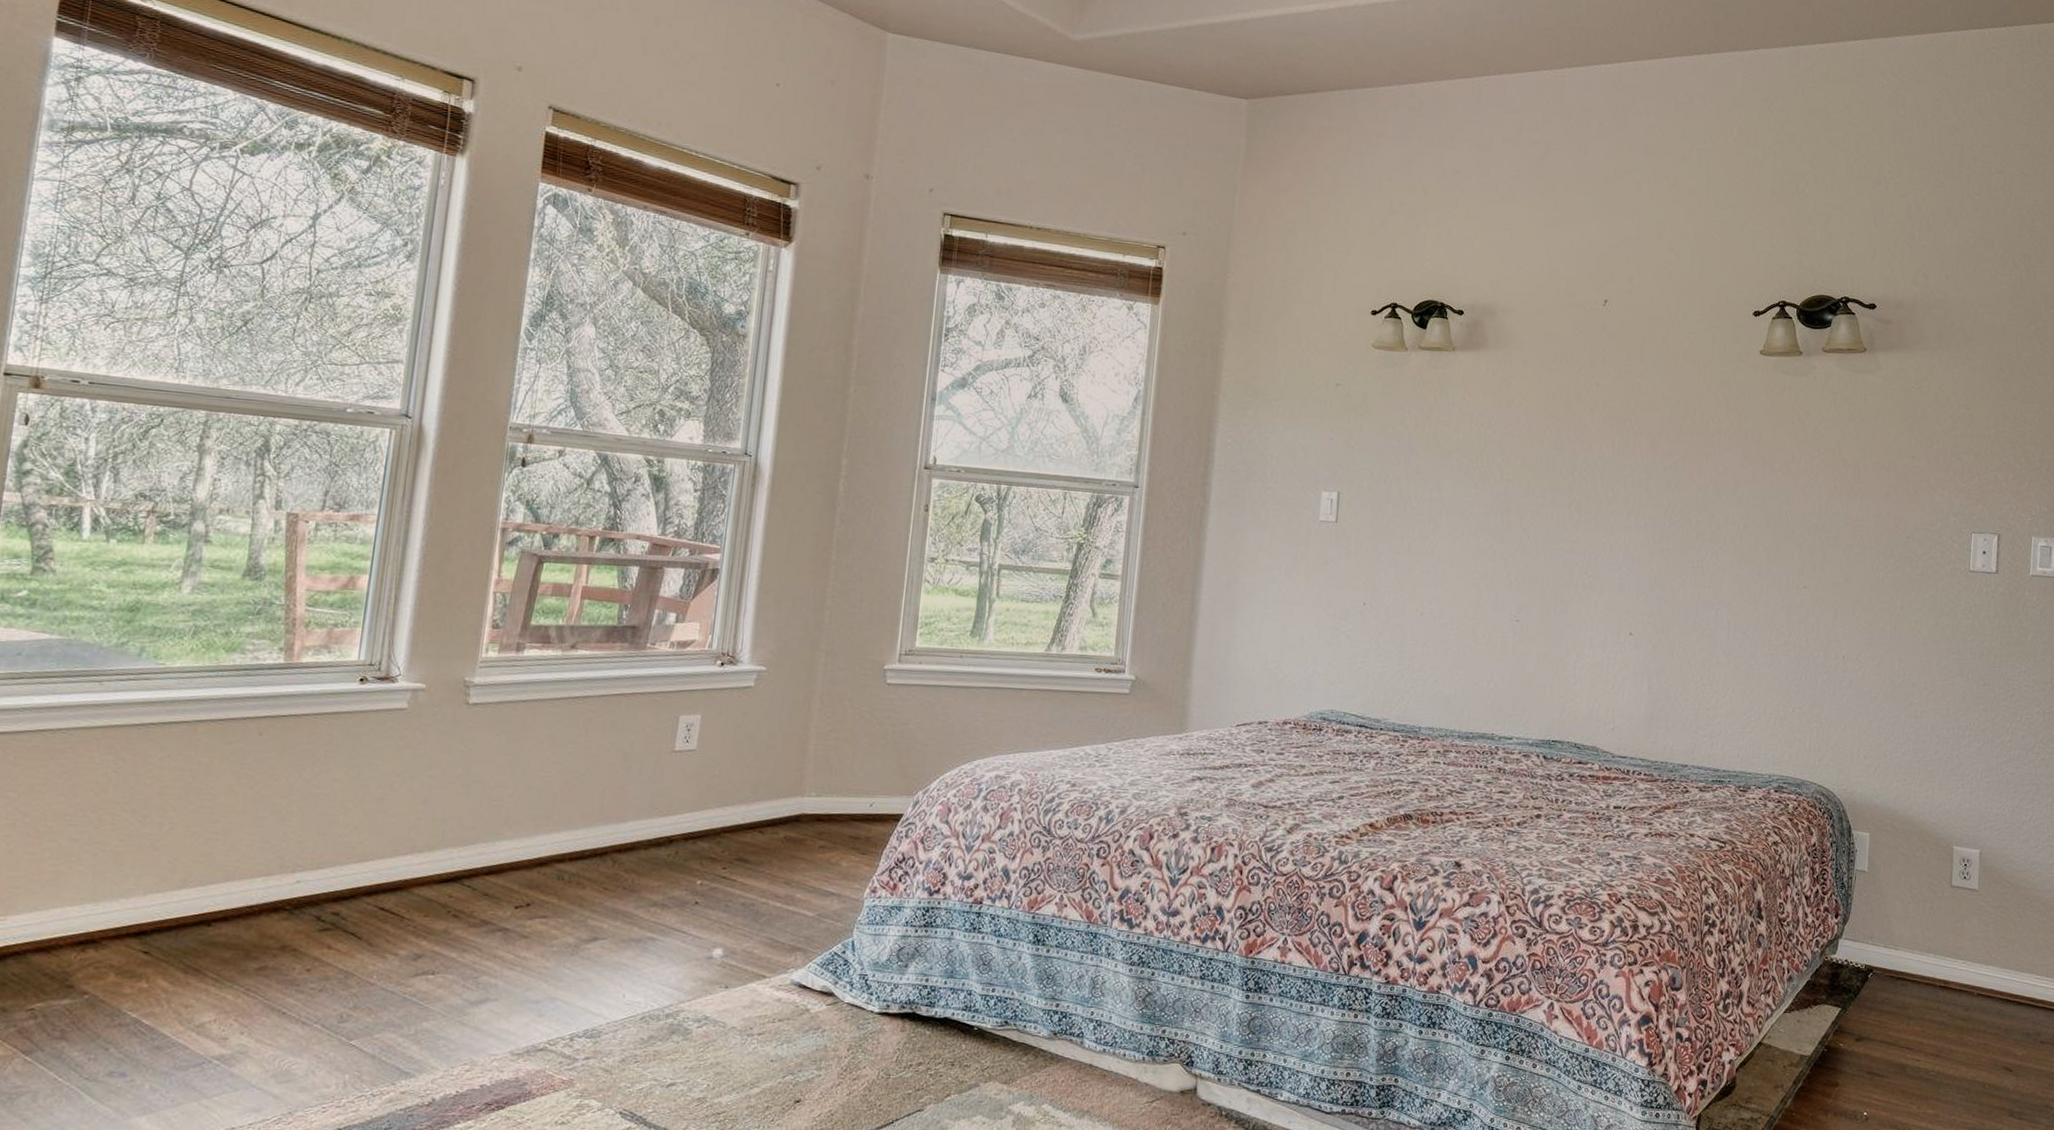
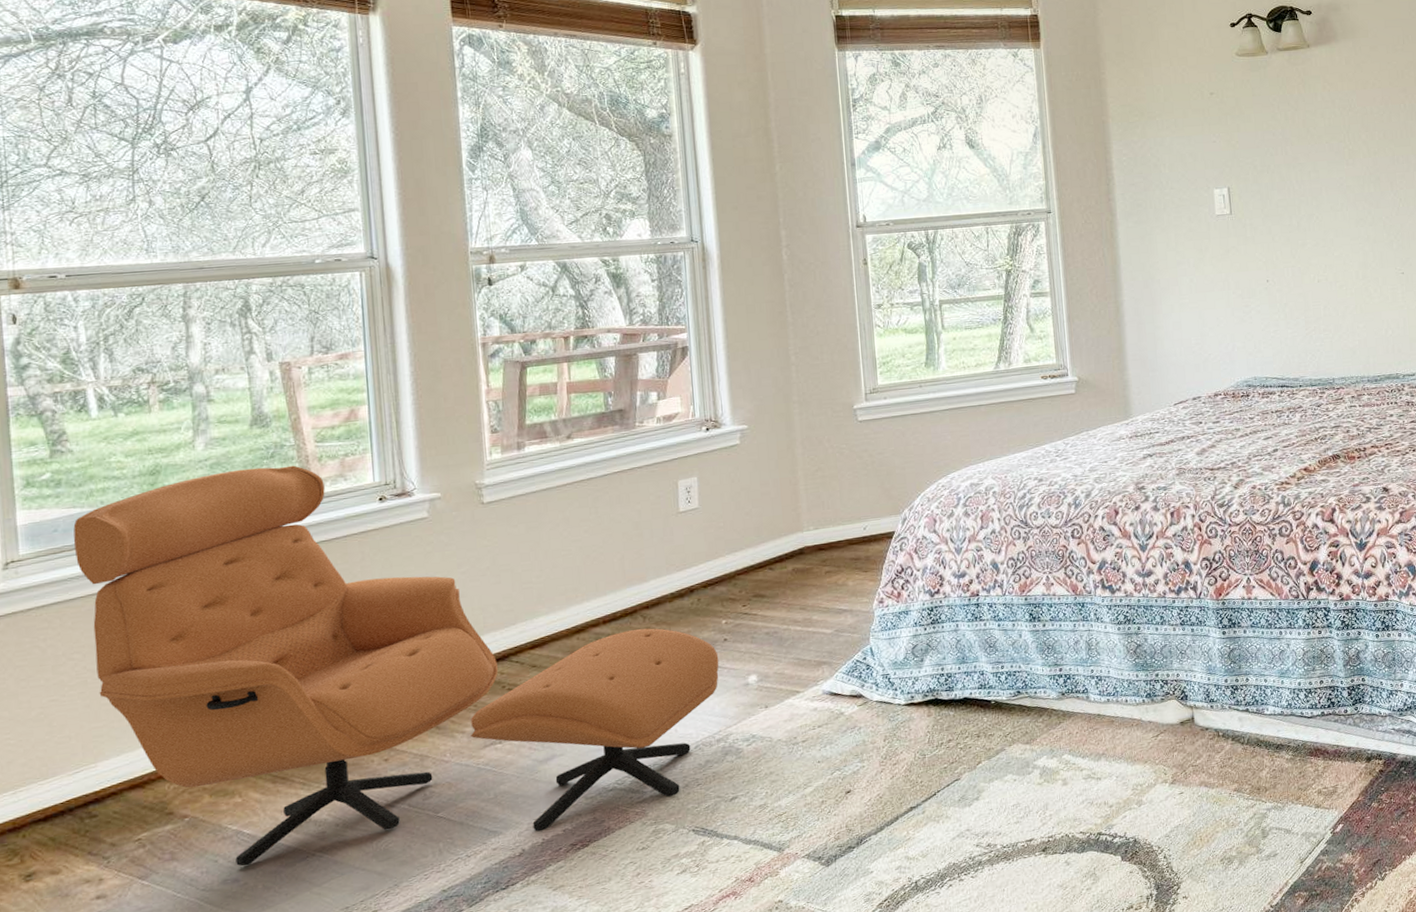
armchair: none [25,621,686,1082] -> present [73,465,719,866]

